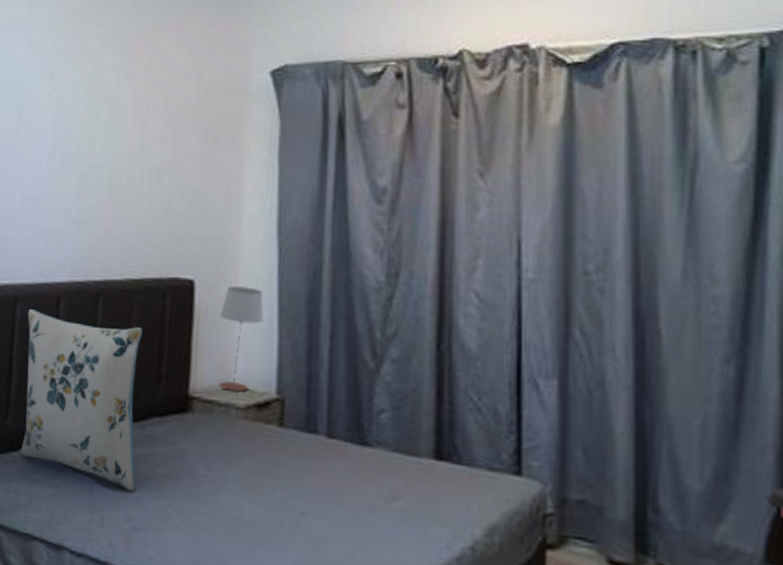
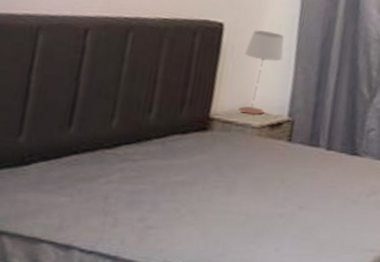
pillow: present [20,308,143,492] -> none [32,38,171,197]

